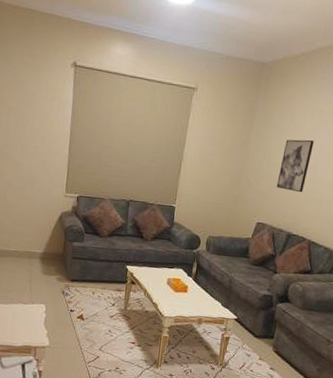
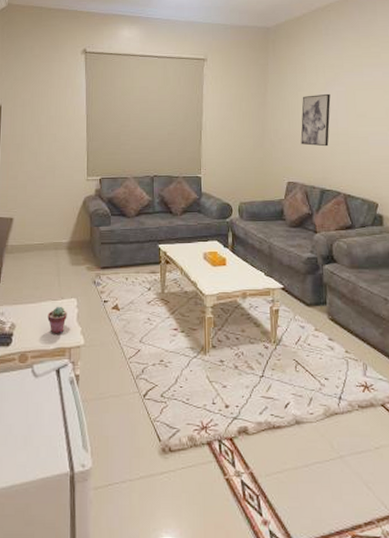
potted succulent: none [17,309,36,334] -> present [47,306,67,334]

